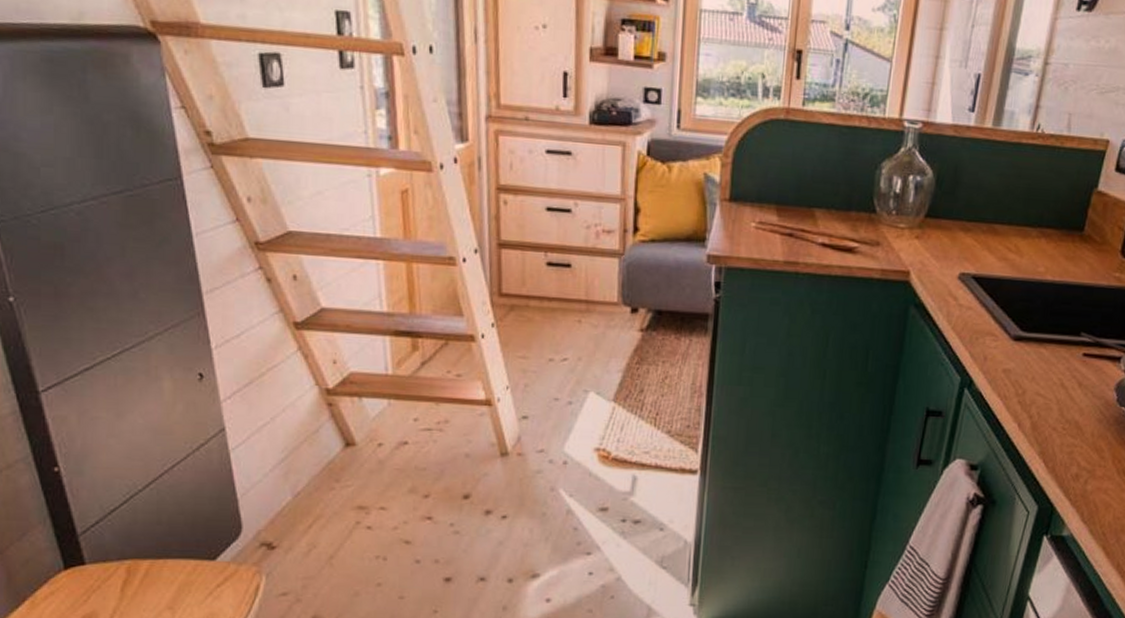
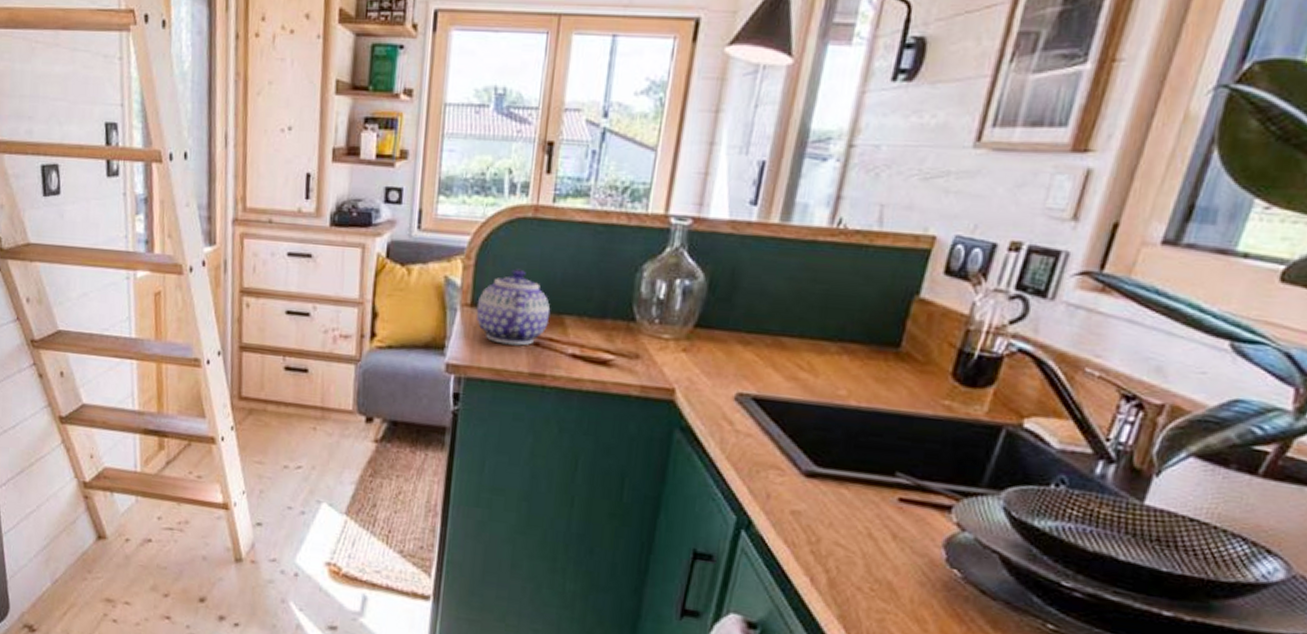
teapot: none [734,166,802,237] -> present [476,268,551,346]

